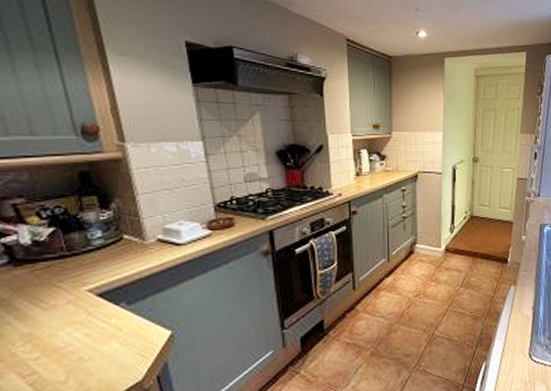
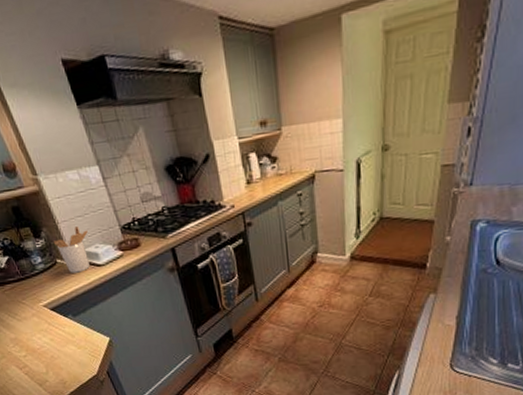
utensil holder: none [124,200,173,252] -> present [53,226,90,273]

